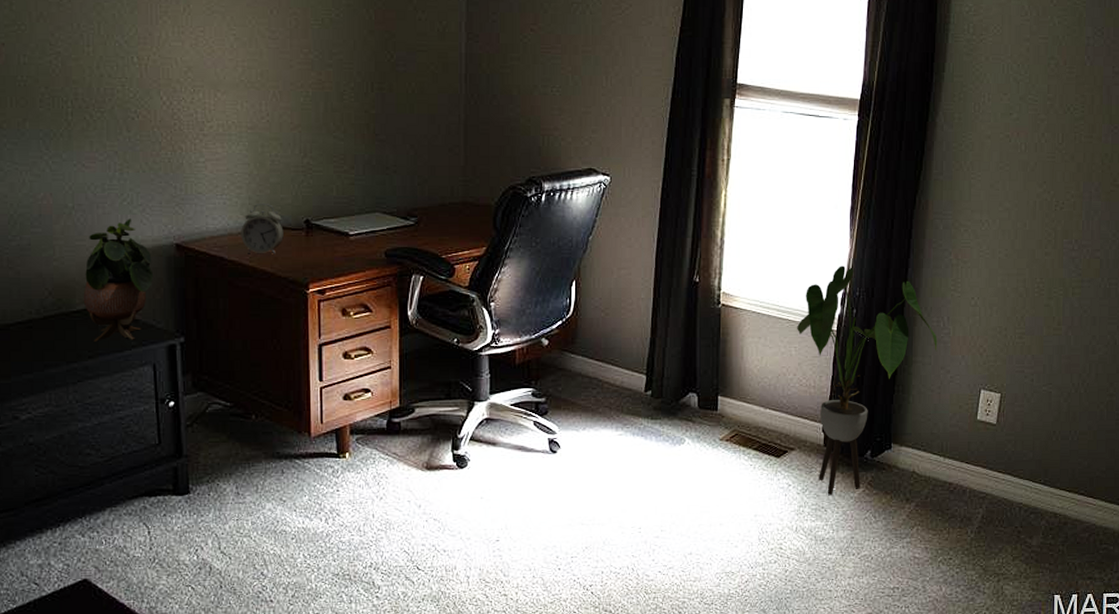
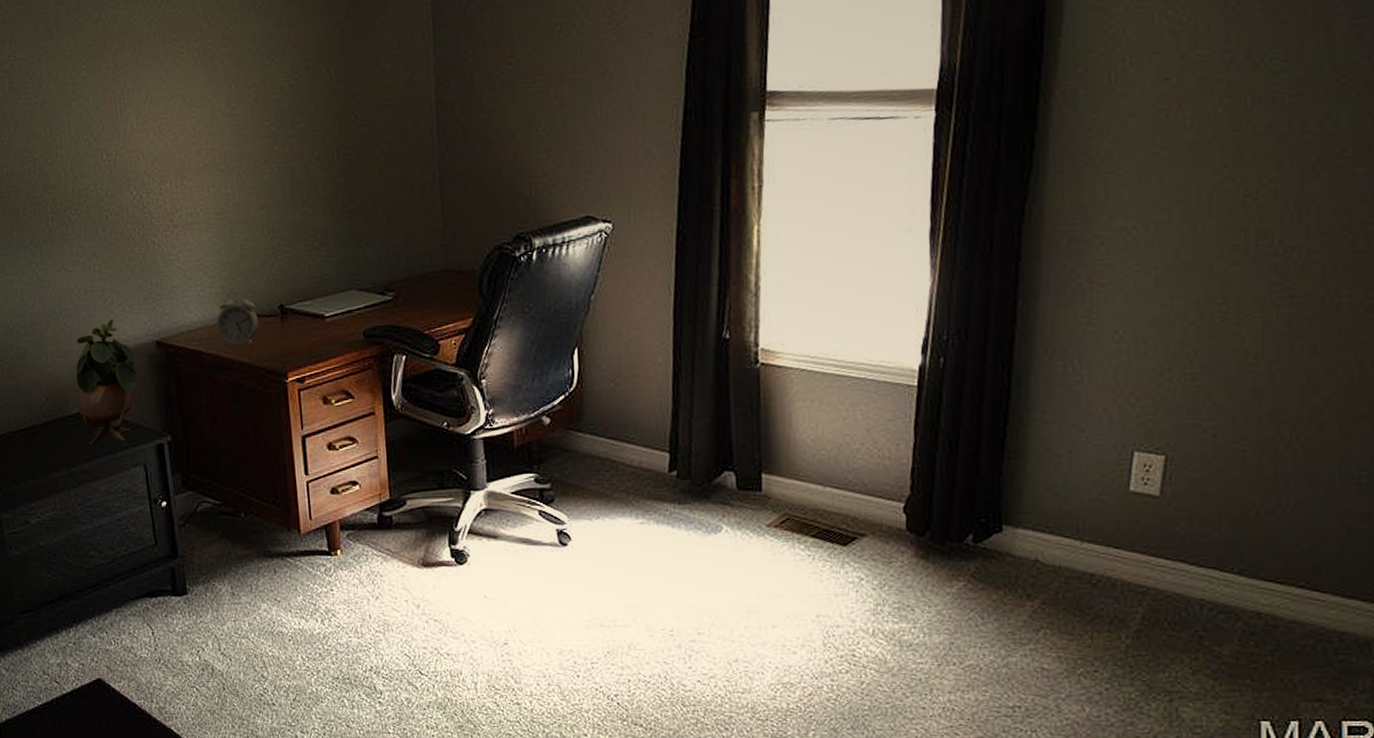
house plant: present [797,266,938,496] -> none [862,304,1065,592]

